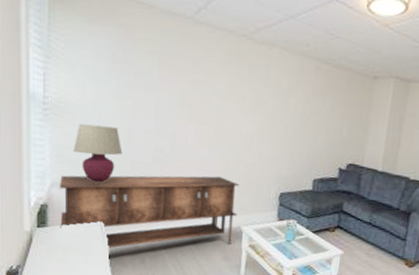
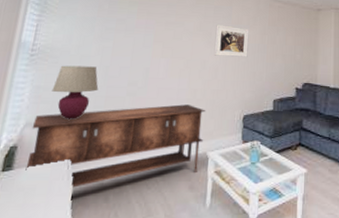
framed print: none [248,88,290,130] -> present [214,25,249,58]

